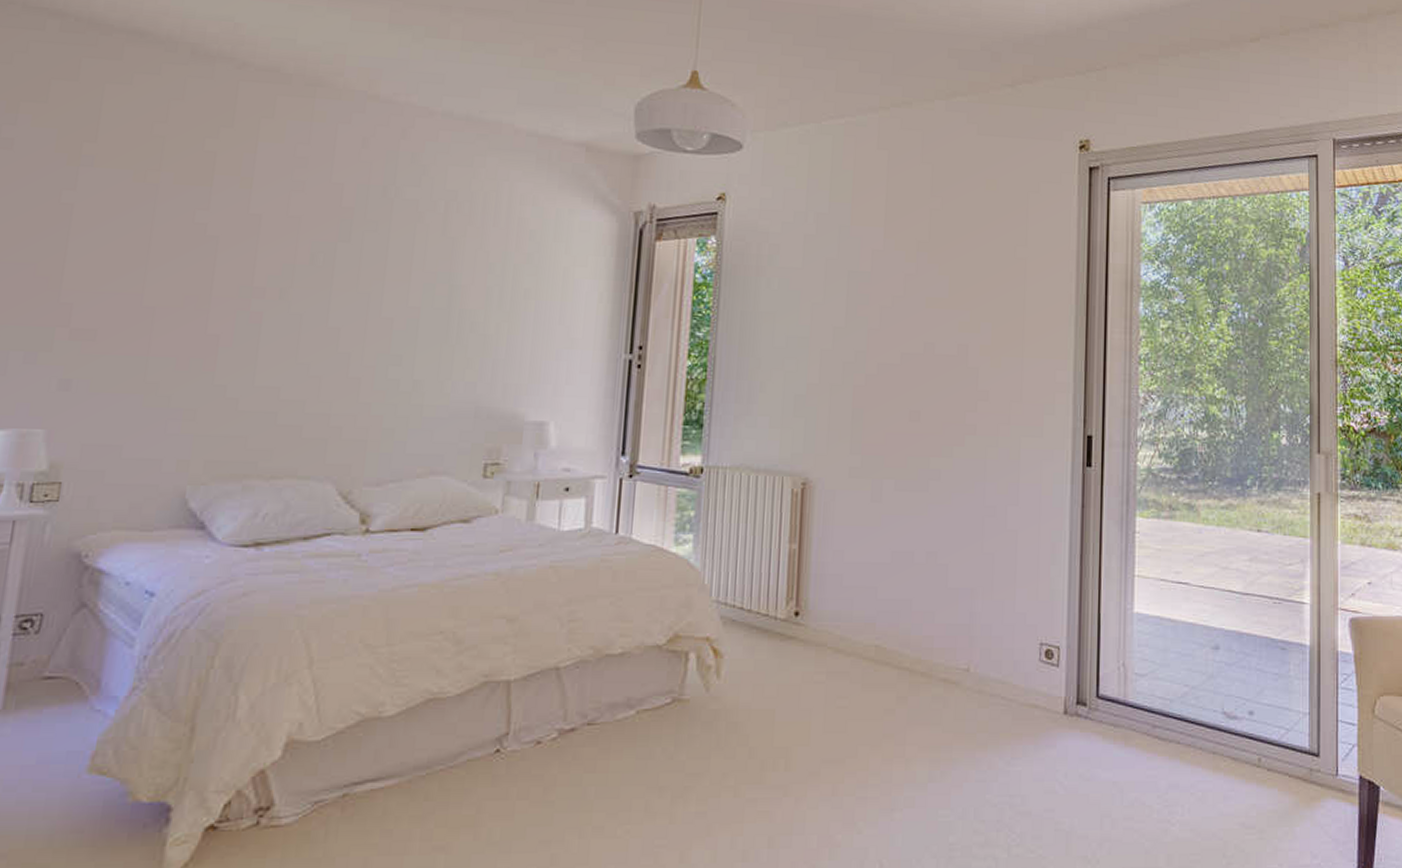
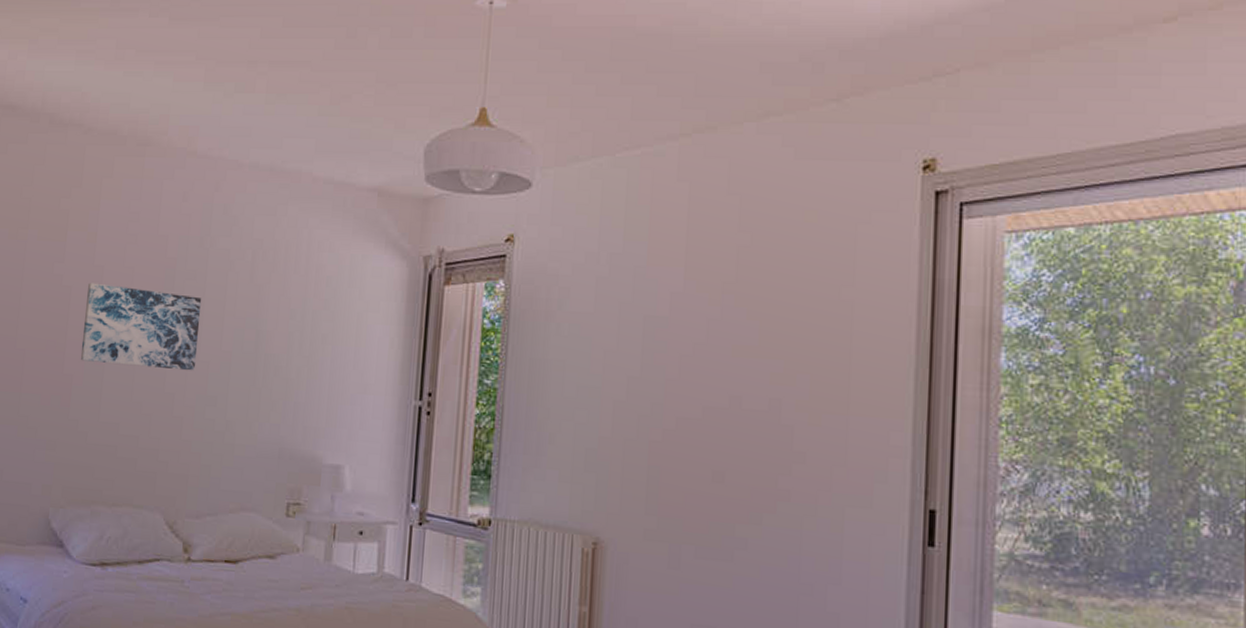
wall art: none [229,232,385,329] -> present [80,282,202,371]

